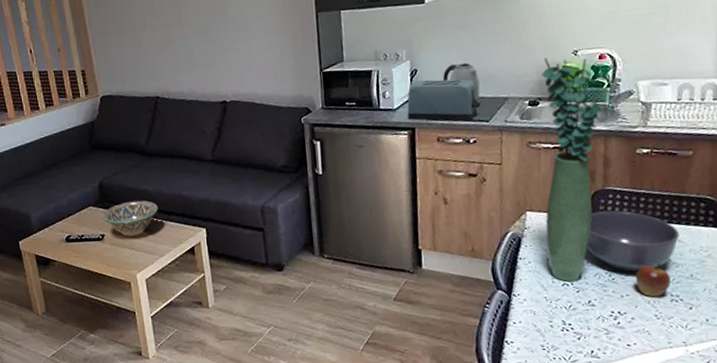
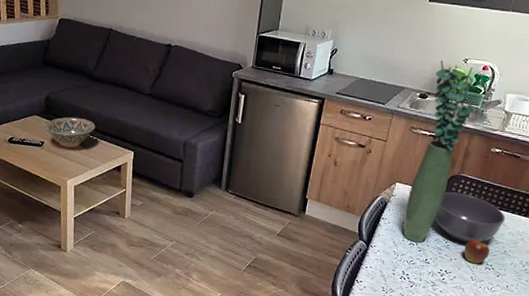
toaster: present [407,79,478,122] -> none [320,59,382,102]
kettle: present [443,62,481,107] -> none [357,50,386,91]

